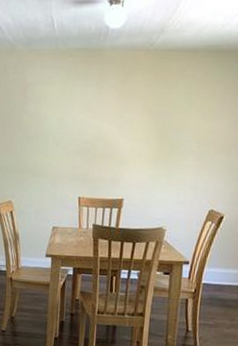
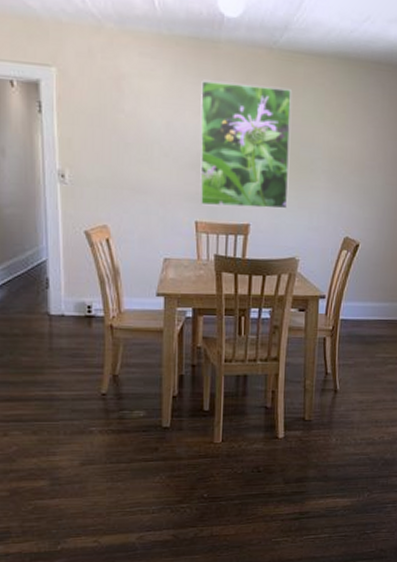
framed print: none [83,83,165,186] -> present [200,81,291,209]

